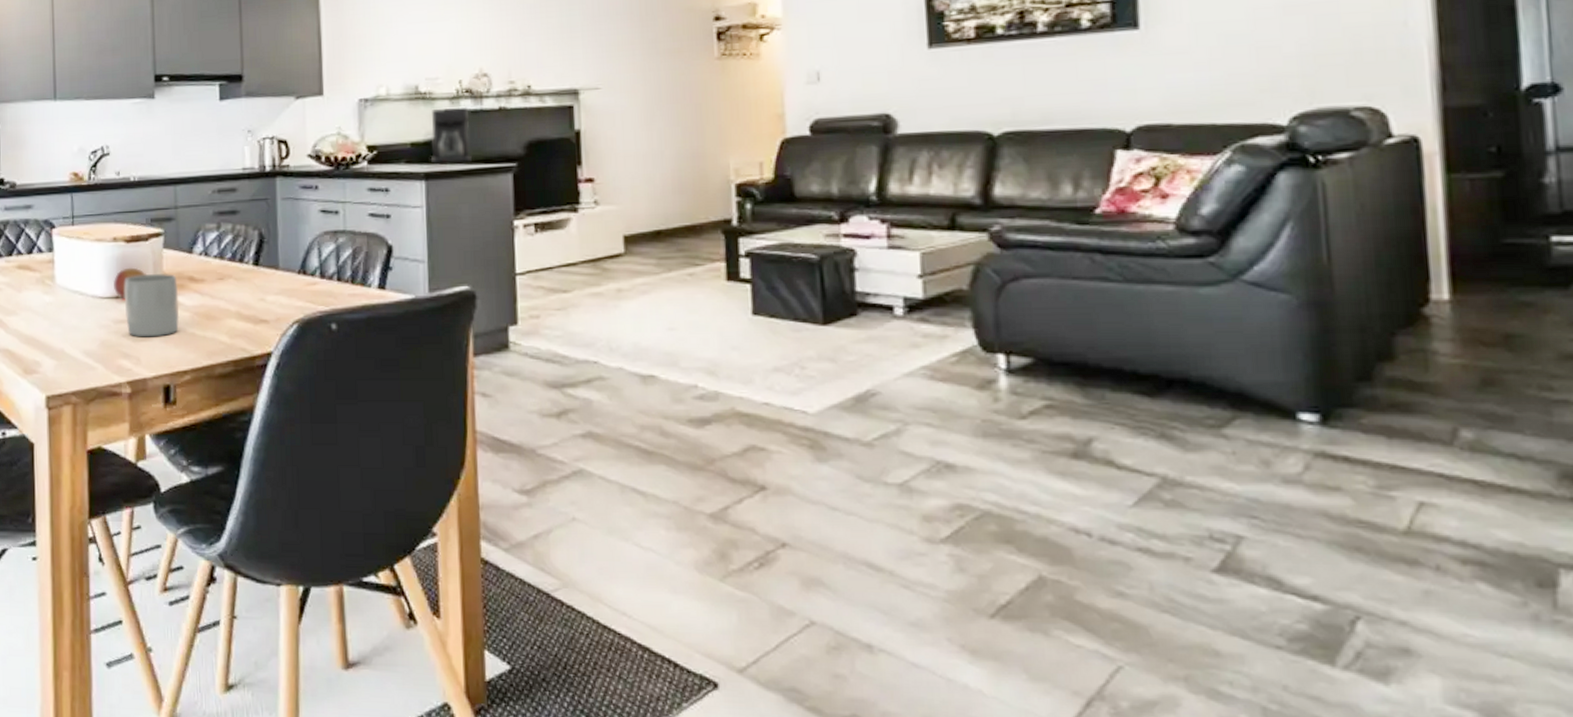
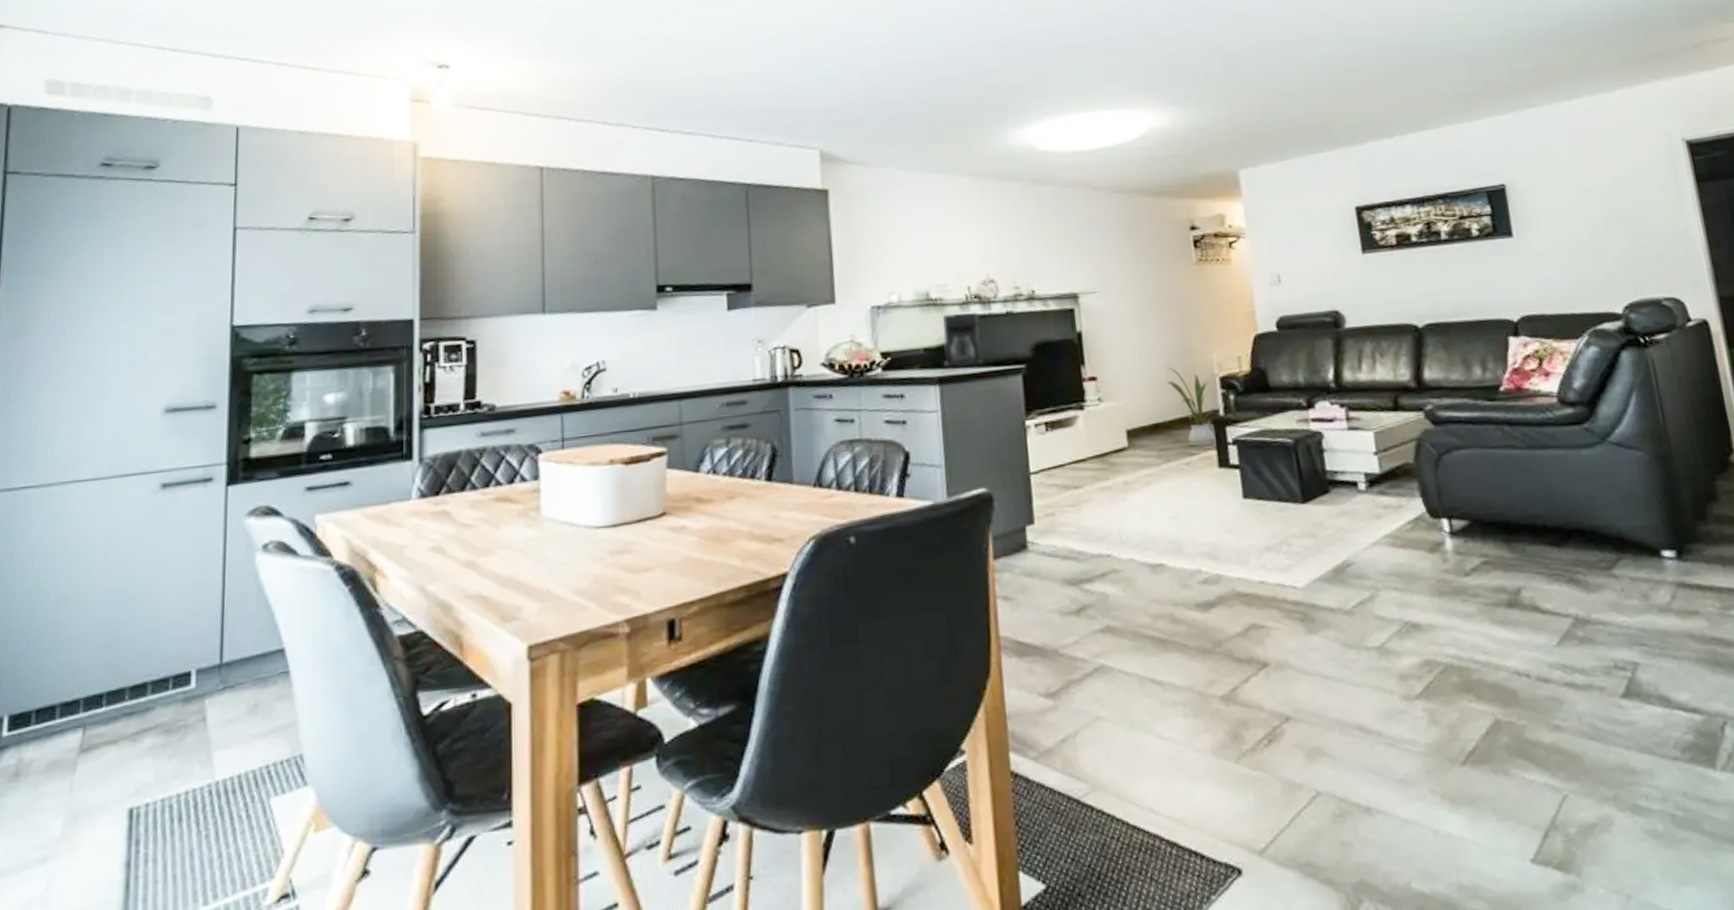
fruit: present [114,267,146,298] -> none [610,491,648,526]
mug: present [125,274,180,337] -> none [623,496,686,568]
house plant: none [674,171,734,257] -> present [1166,367,1221,447]

